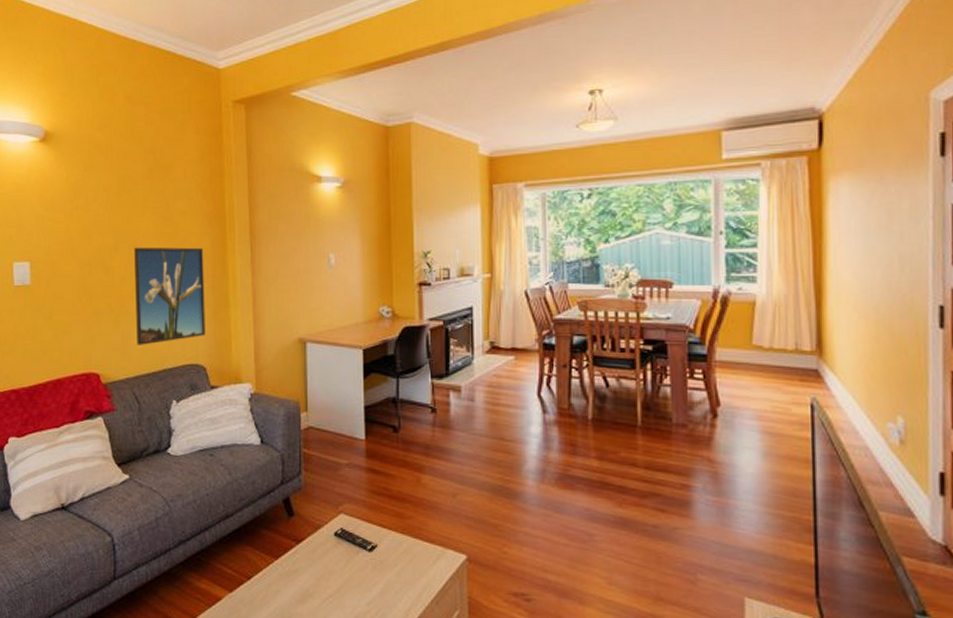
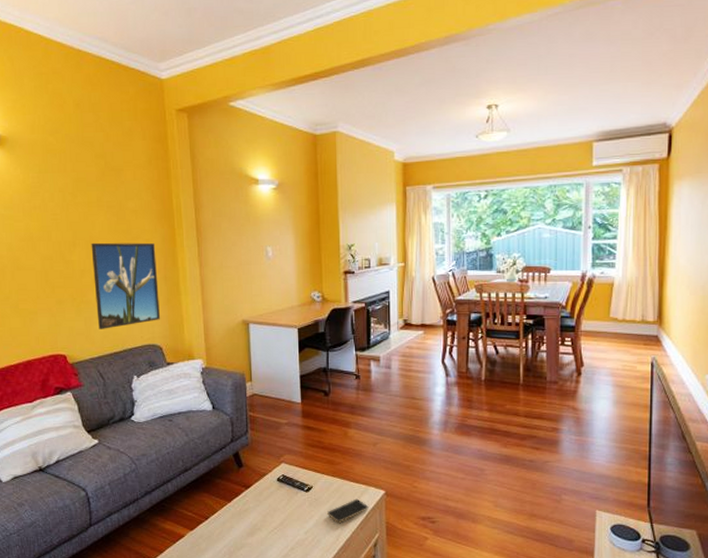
smartphone: none [395,563,446,594] -> present [327,498,369,523]

